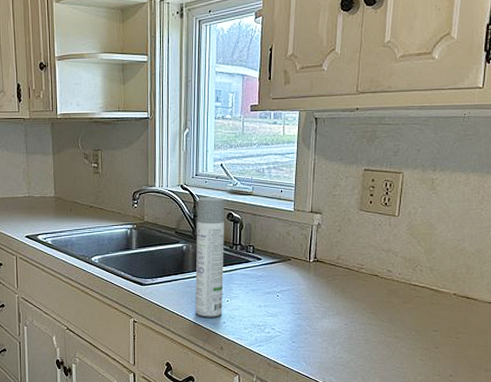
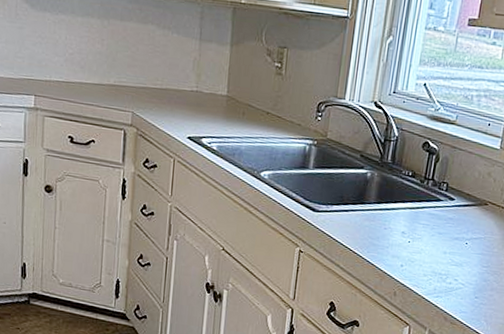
spray bottle: present [195,197,225,317] -> none [371,119,423,259]

